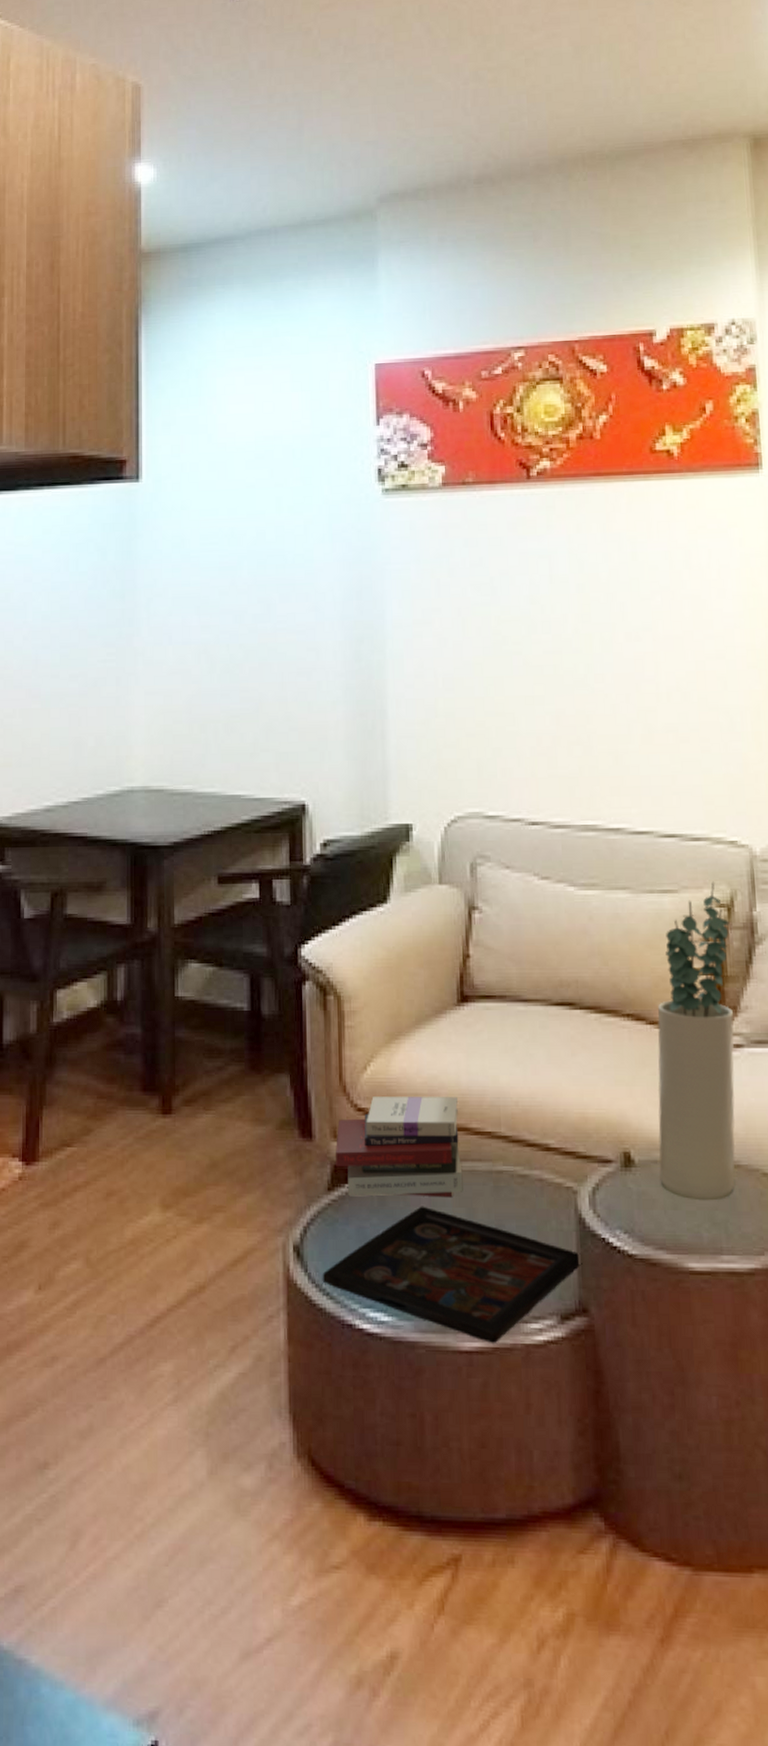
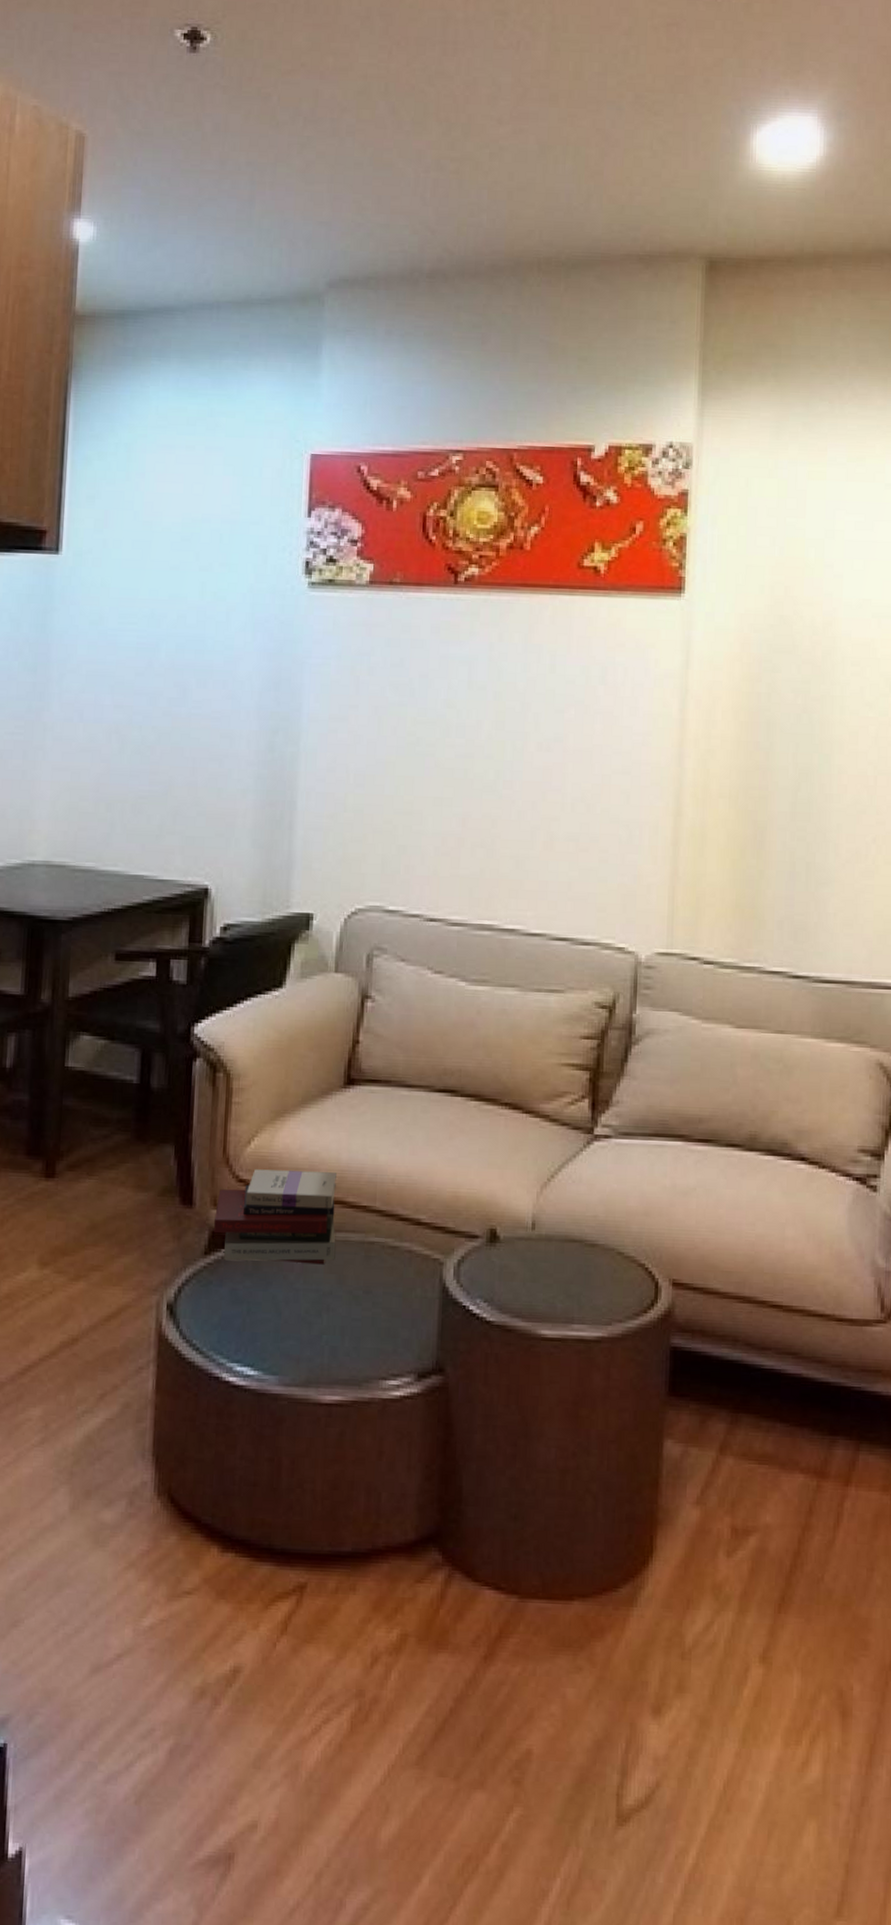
decorative tray: present [322,1206,582,1344] -> none [193,1271,442,1398]
vase: present [657,881,736,1201] -> none [522,984,610,1276]

